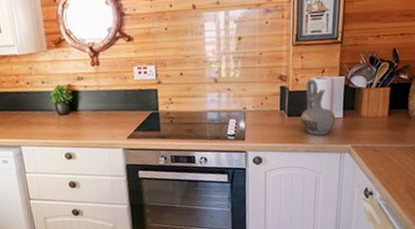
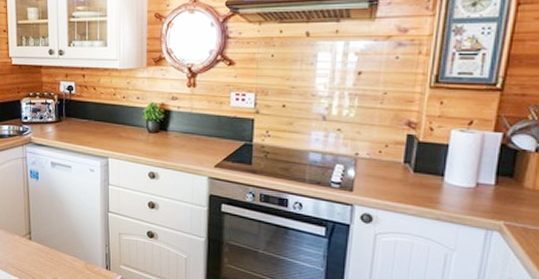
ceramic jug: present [300,79,336,136] -> none [431,131,484,203]

